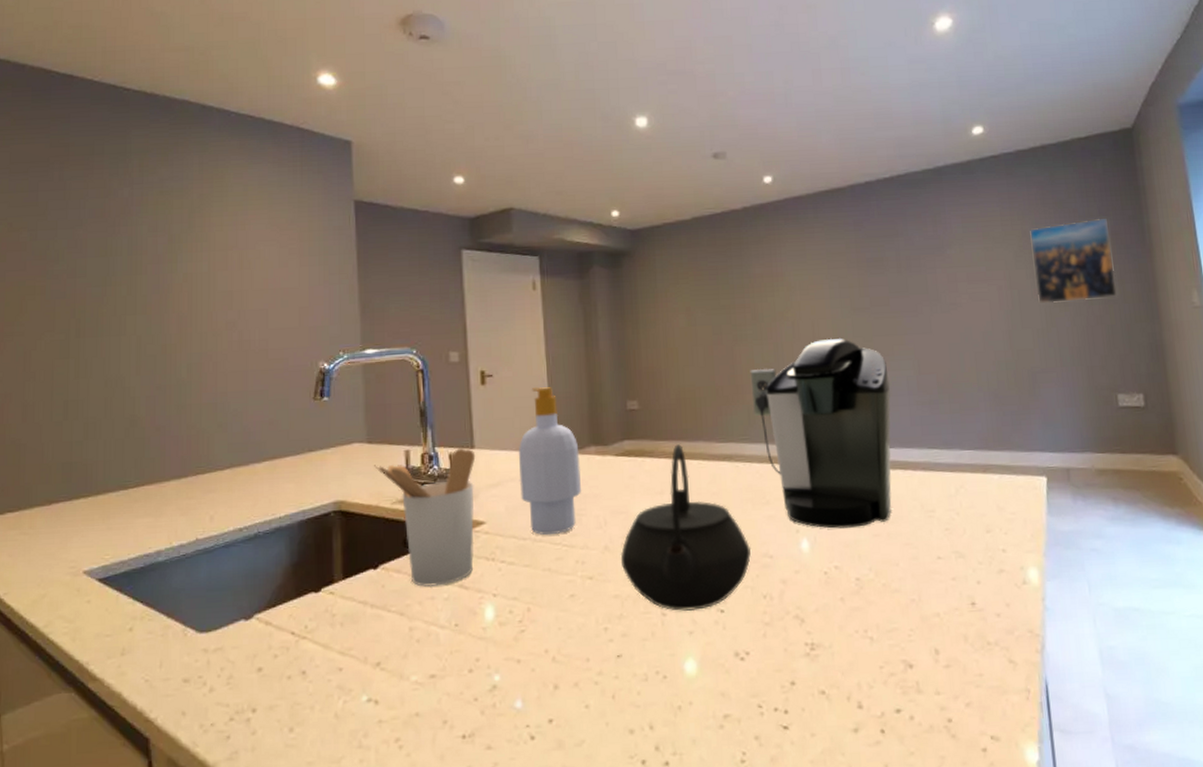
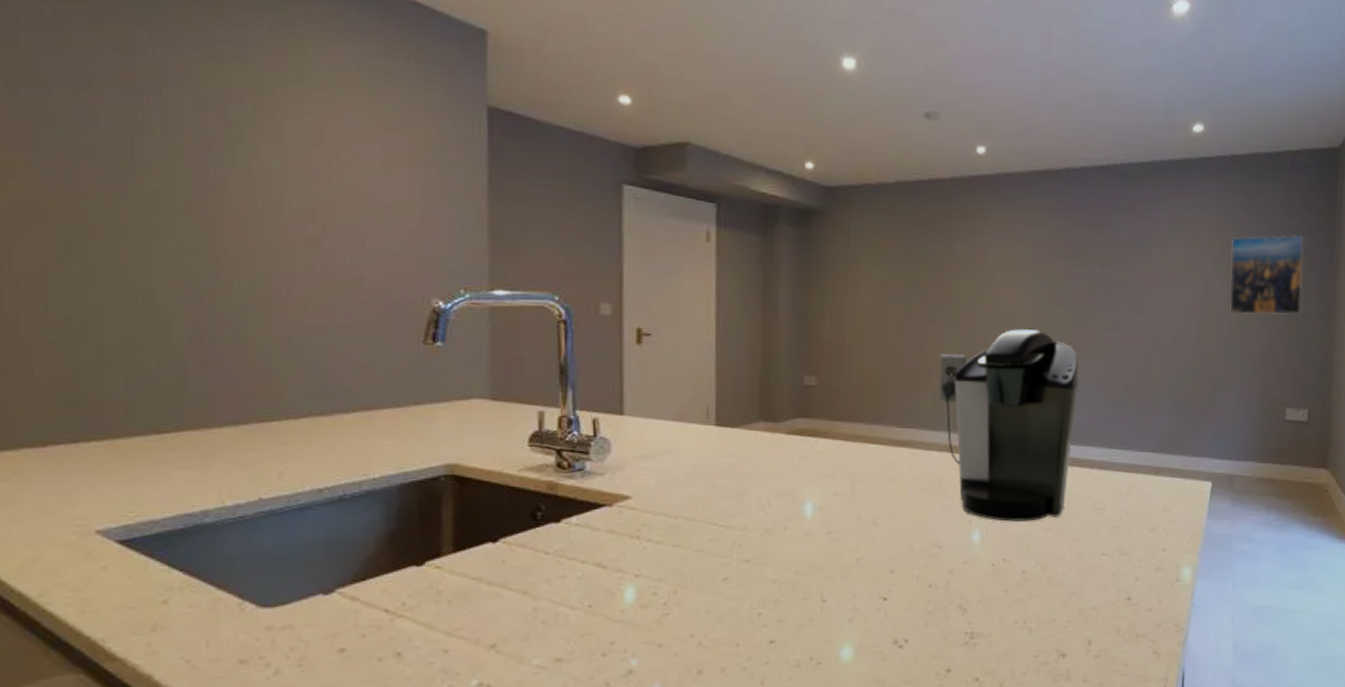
utensil holder: present [373,448,476,587] -> none [497,414,625,564]
soap bottle: present [518,386,581,535] -> none [674,351,746,513]
kettle: present [620,444,752,611] -> none [782,426,922,598]

